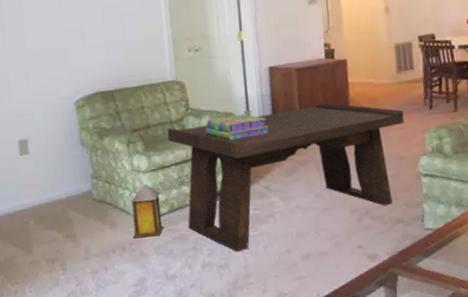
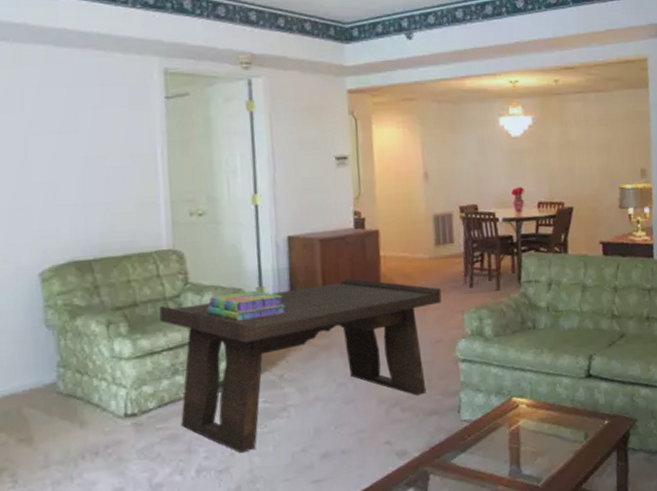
lantern: present [130,184,164,239] -> none [107,374,150,441]

